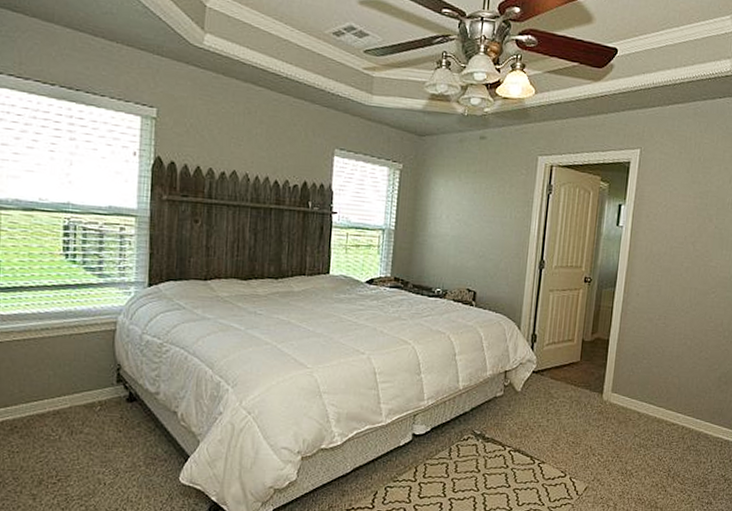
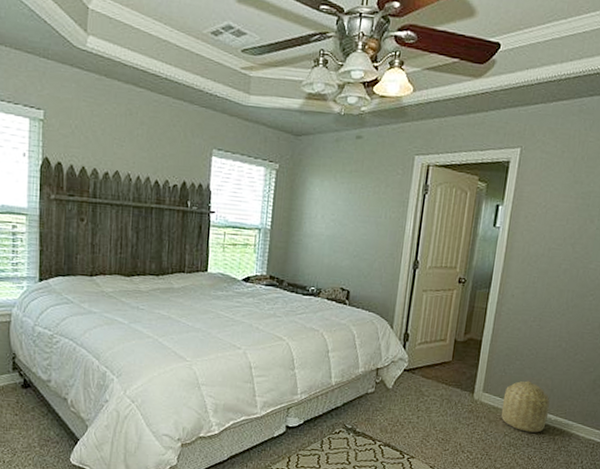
basket: none [630,380,678,433] -> present [501,381,550,433]

